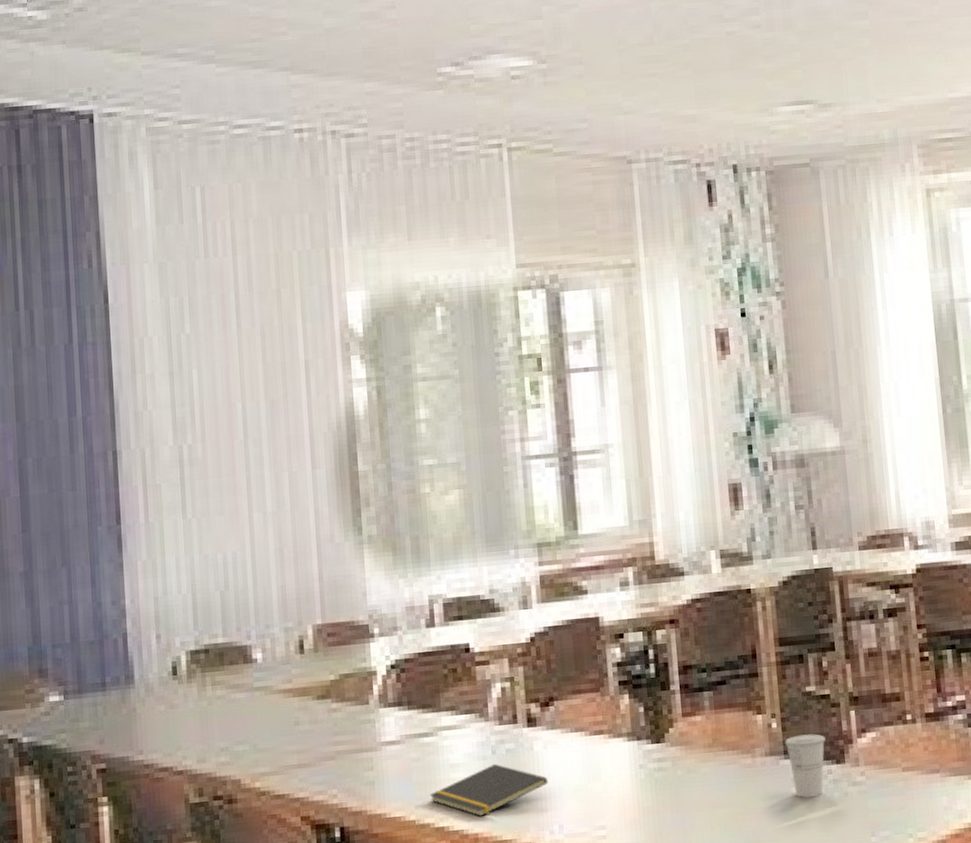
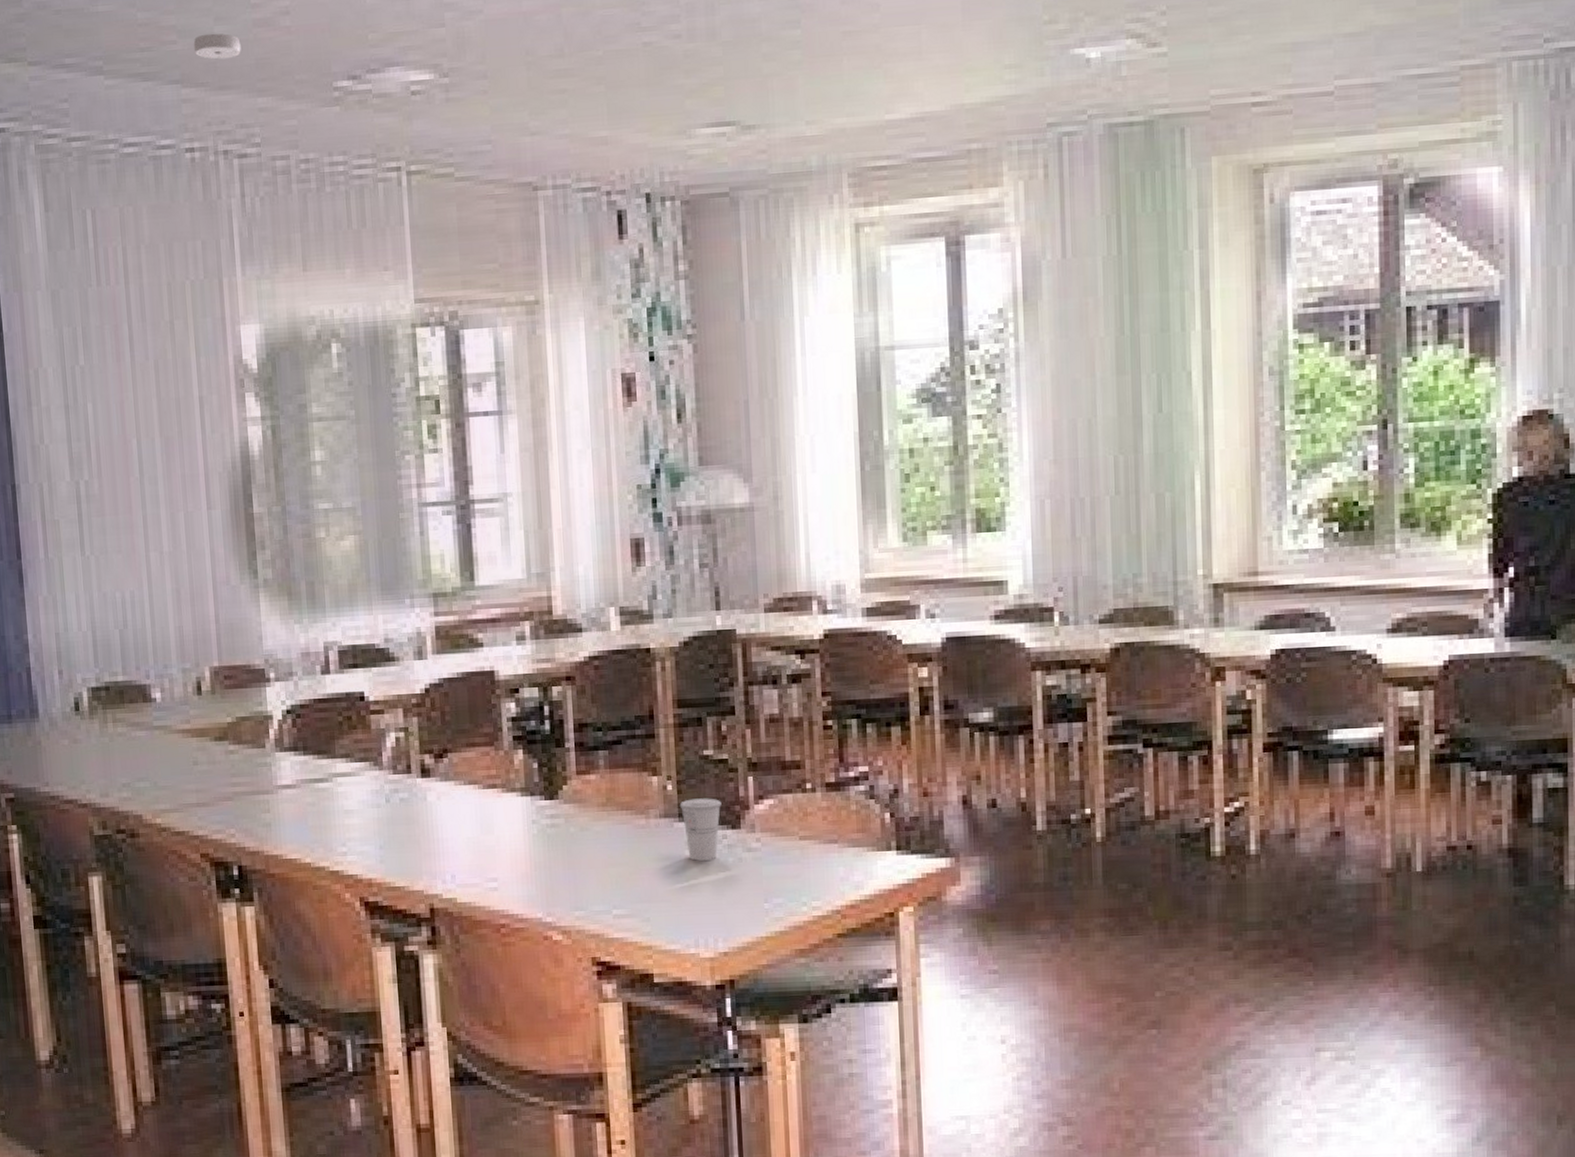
smoke detector: none [303,25,349,49] -> present [193,33,241,60]
notepad: present [429,764,549,816] -> none [324,813,442,862]

